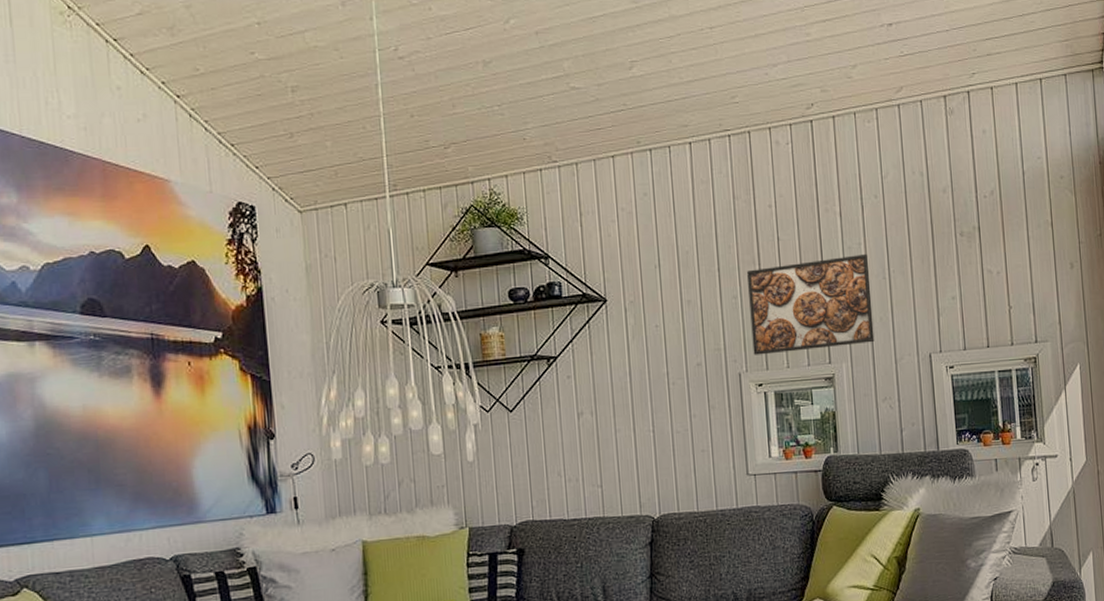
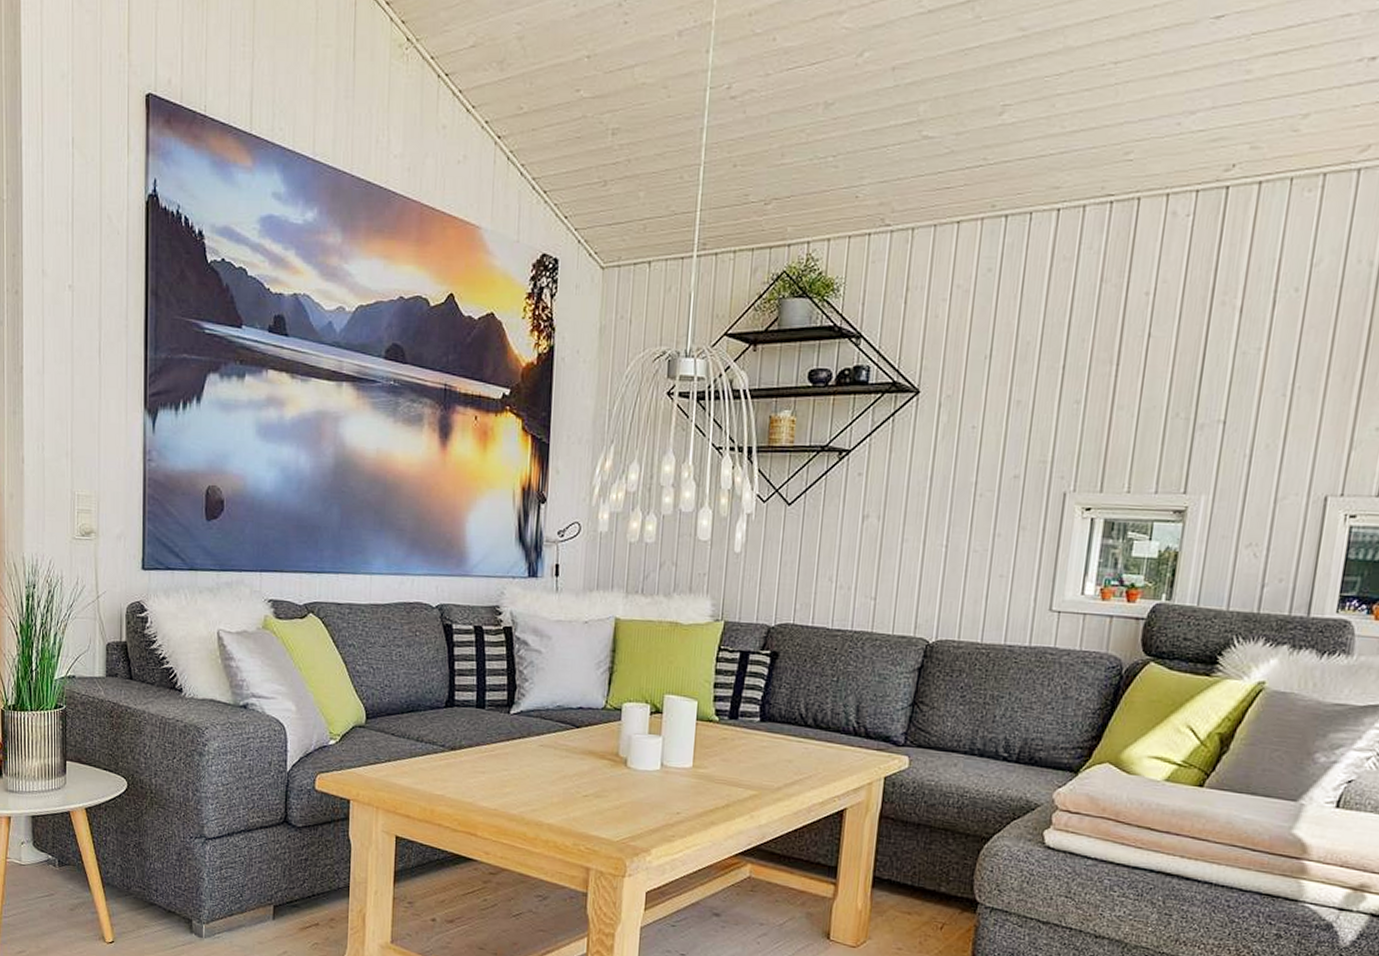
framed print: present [747,253,875,355] -> none [1087,362,1268,475]

